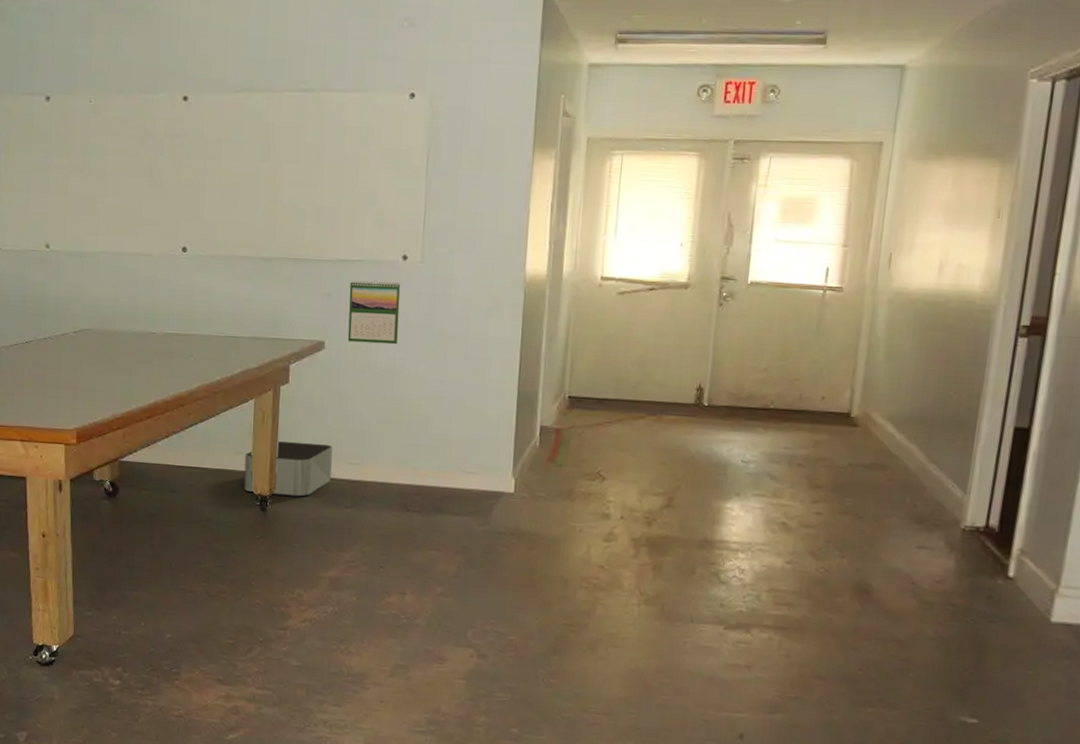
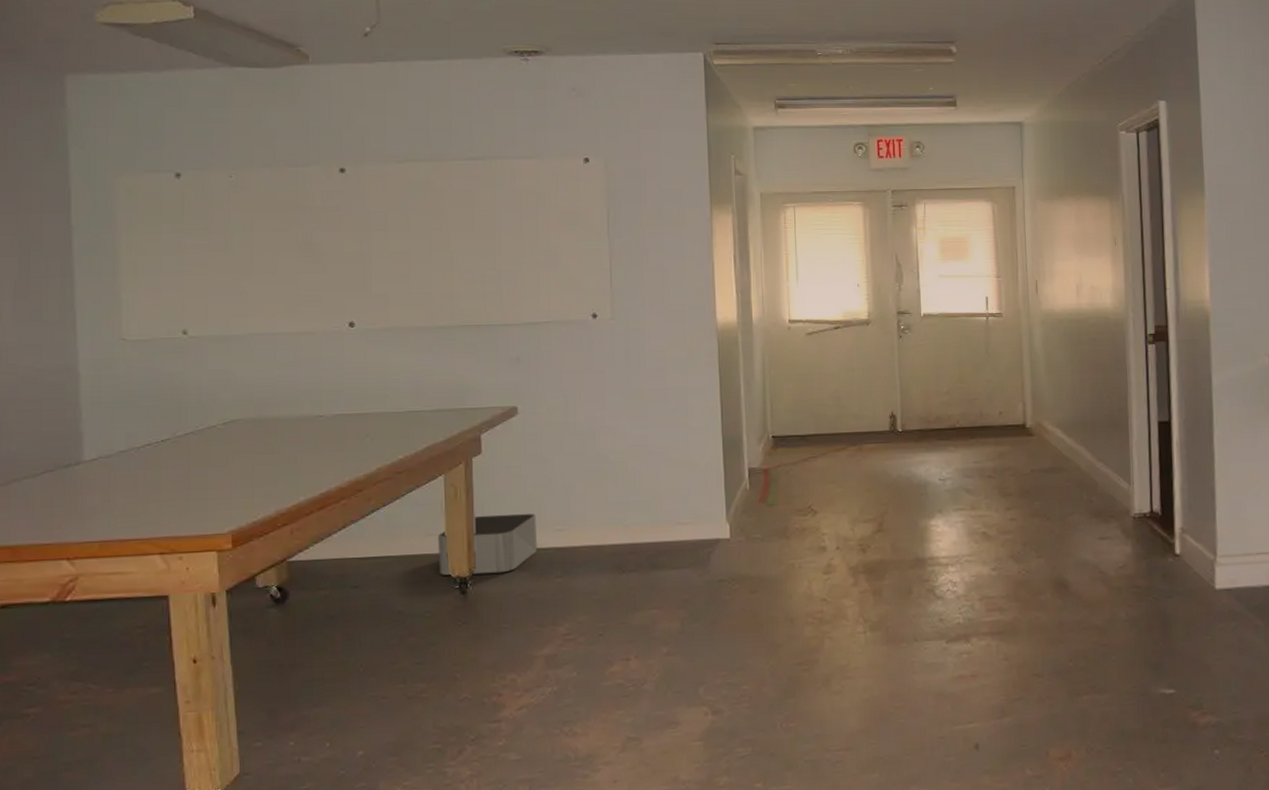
calendar: present [347,280,401,345] -> none [539,340,596,405]

